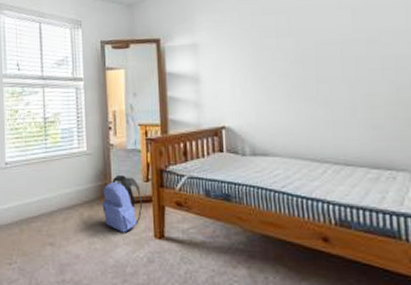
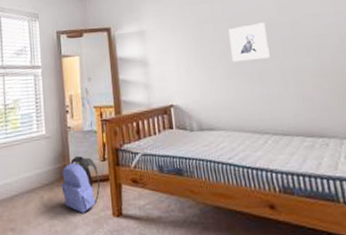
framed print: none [293,39,339,82] -> present [228,22,270,61]

